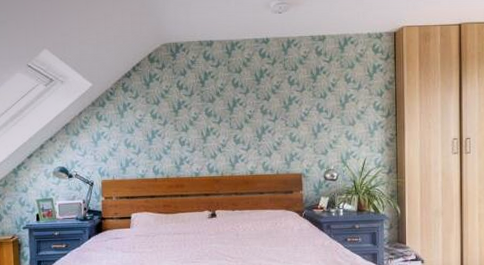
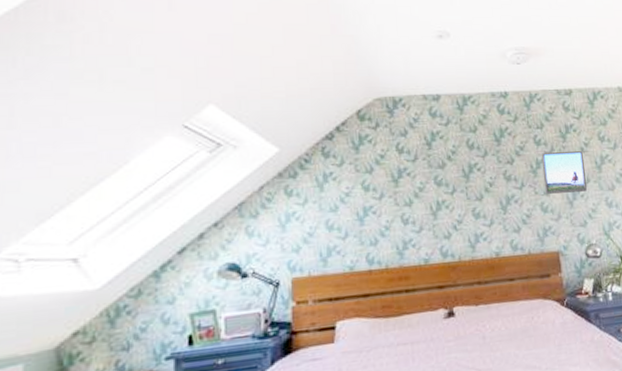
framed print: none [293,90,330,126] -> present [541,150,587,194]

